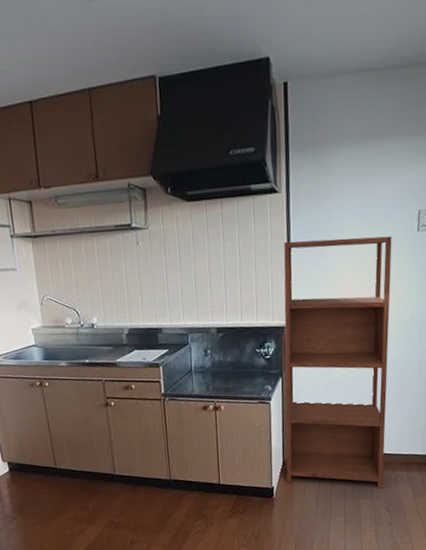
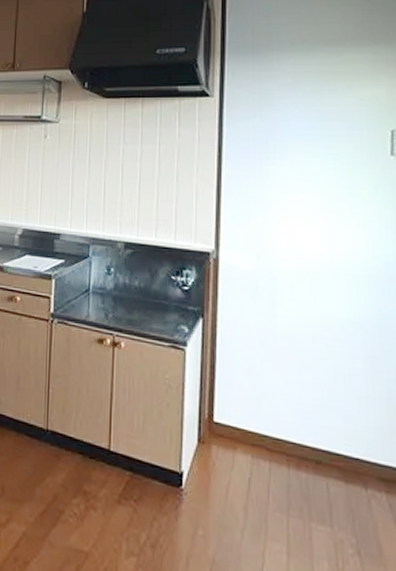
shelving unit: present [284,236,392,490] -> none [202,151,356,514]

